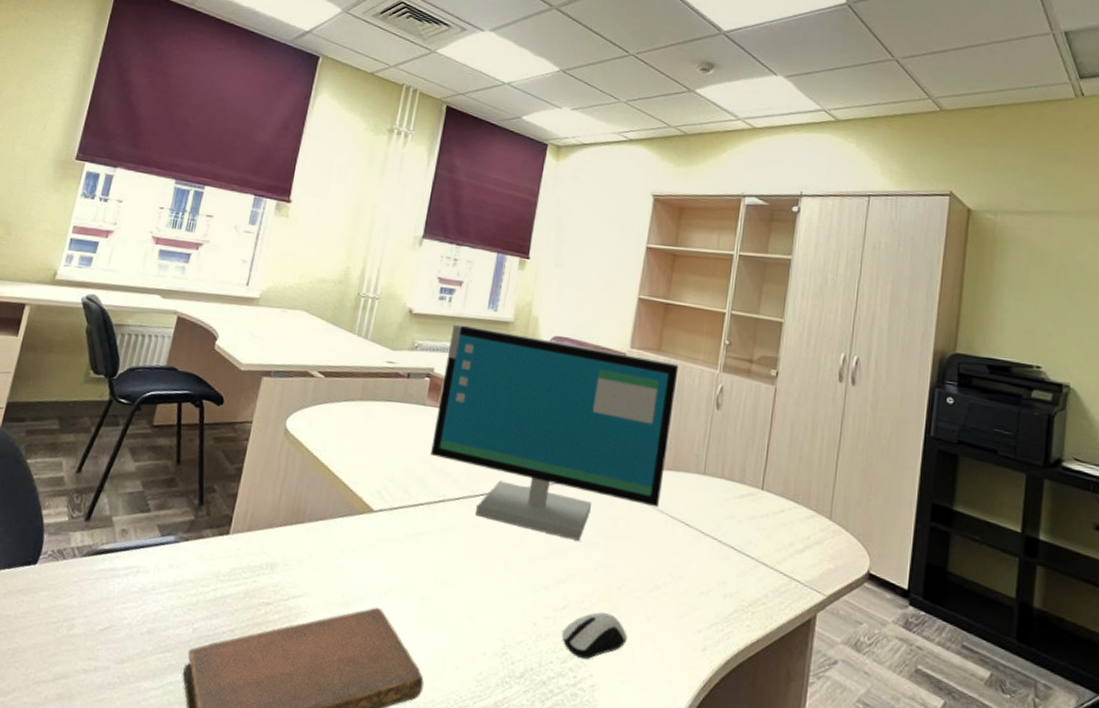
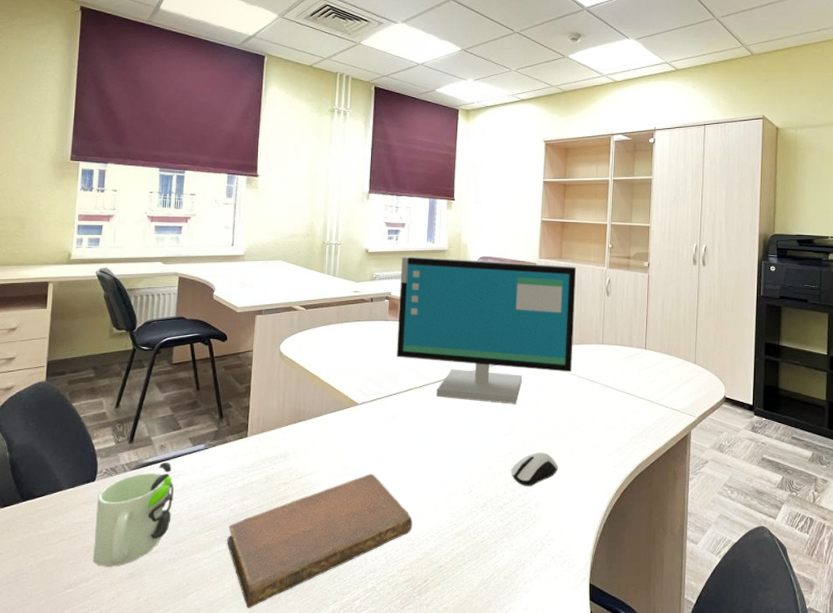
mug: none [16,551,131,682] -> present [93,461,174,567]

